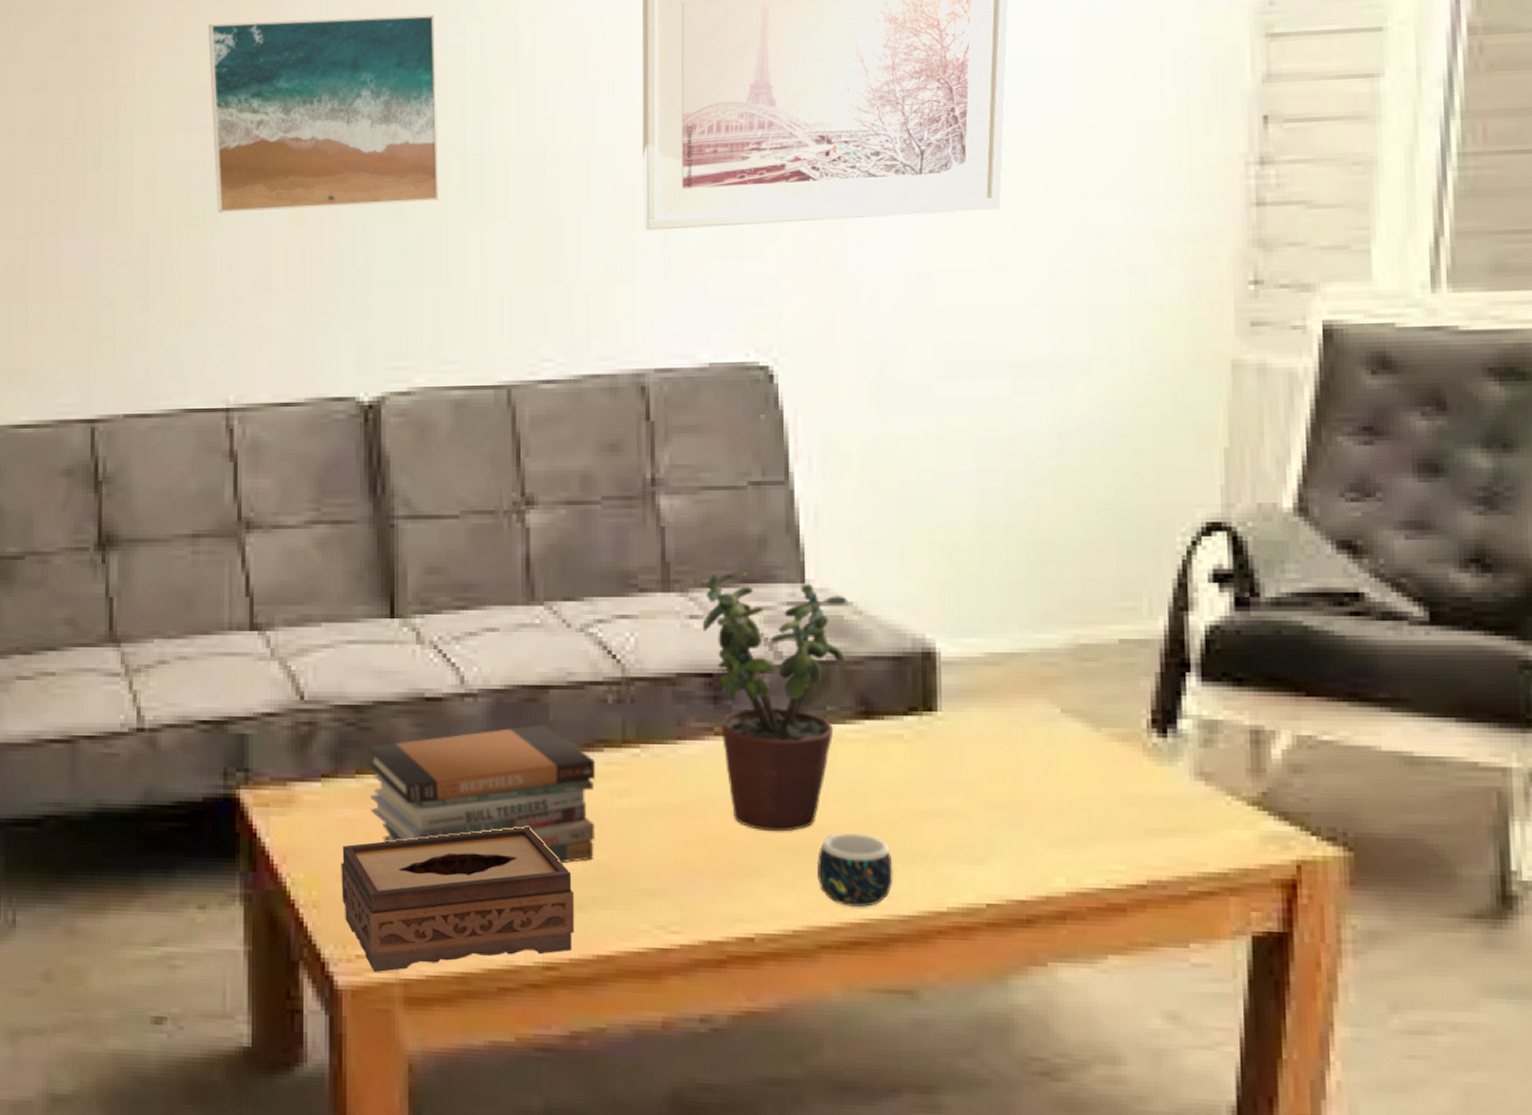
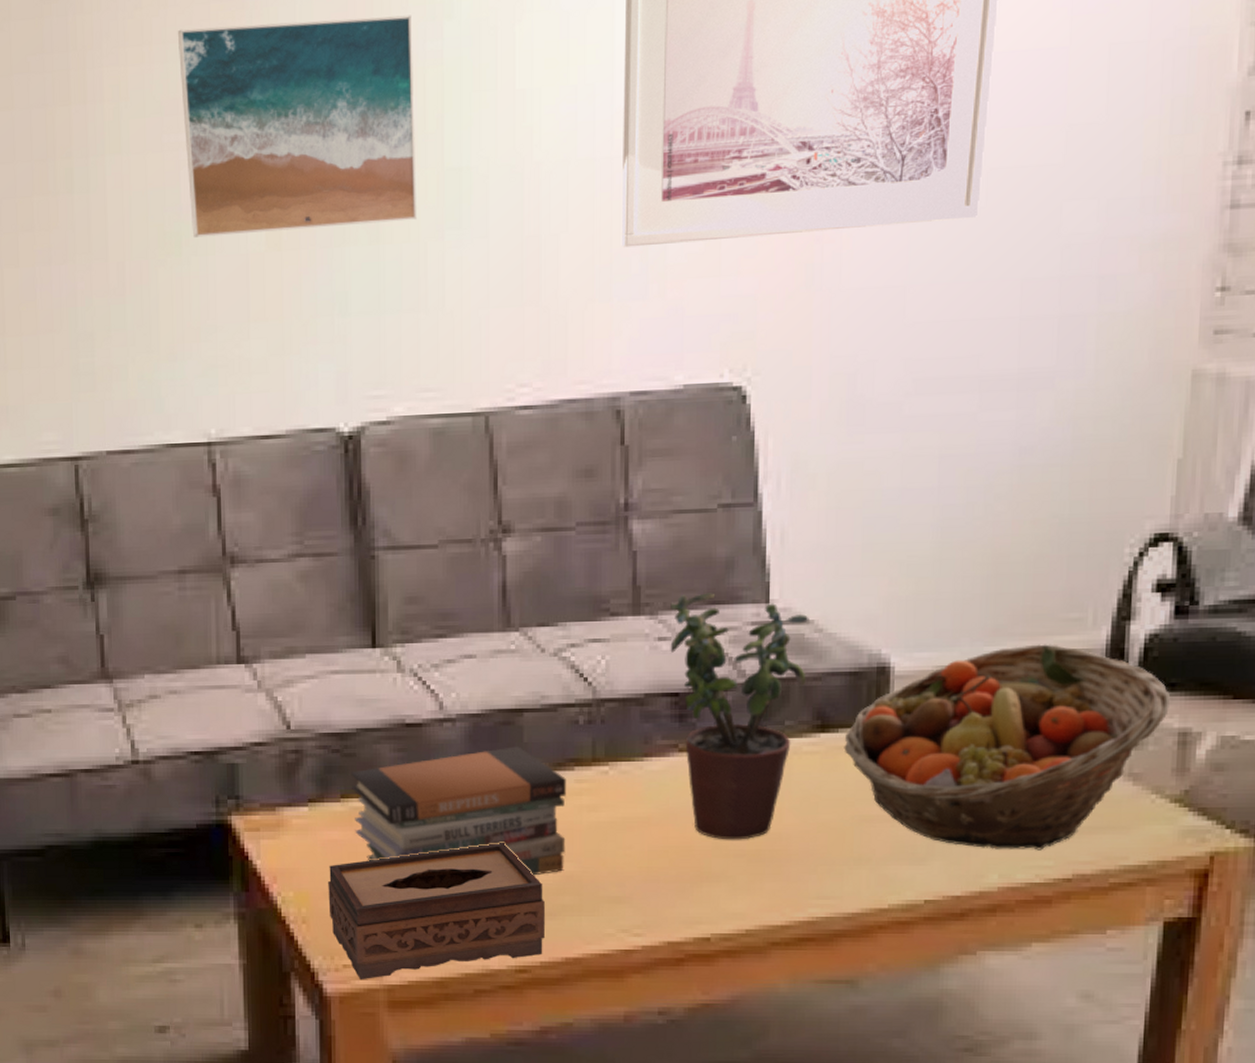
mug: present [816,833,893,907] -> none [769,840,841,906]
fruit basket: none [890,633,1239,853] -> present [844,644,1171,850]

